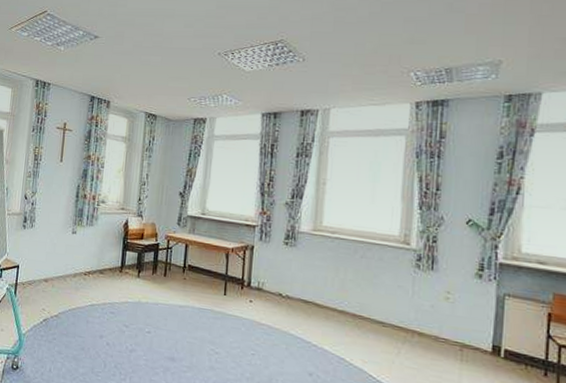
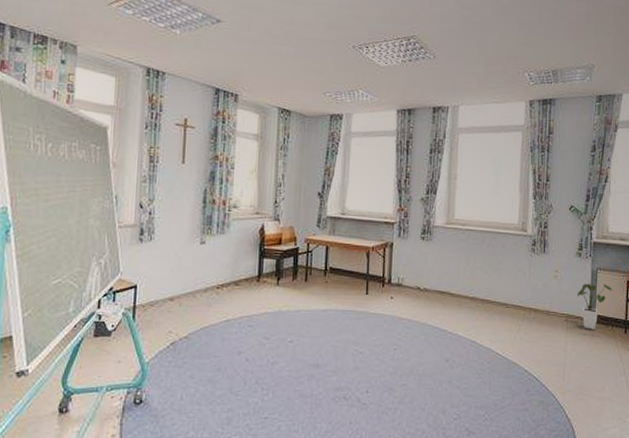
house plant: none [475,310,526,366] -> present [576,283,612,329]

